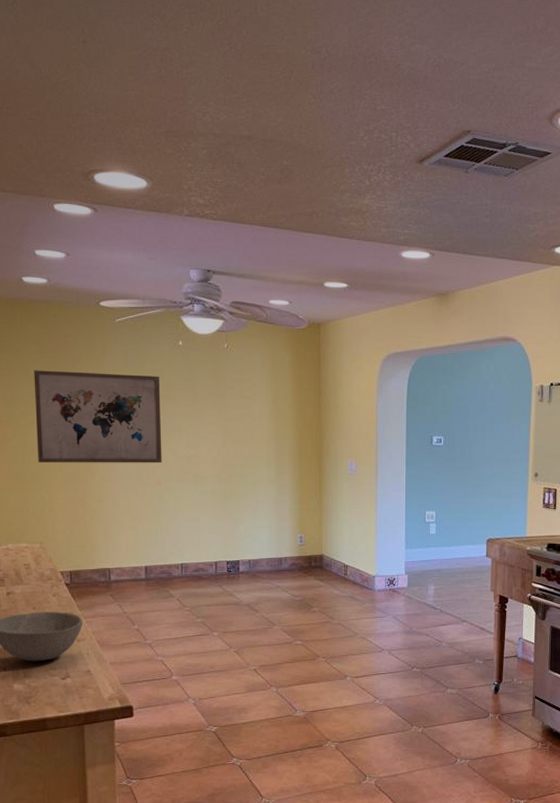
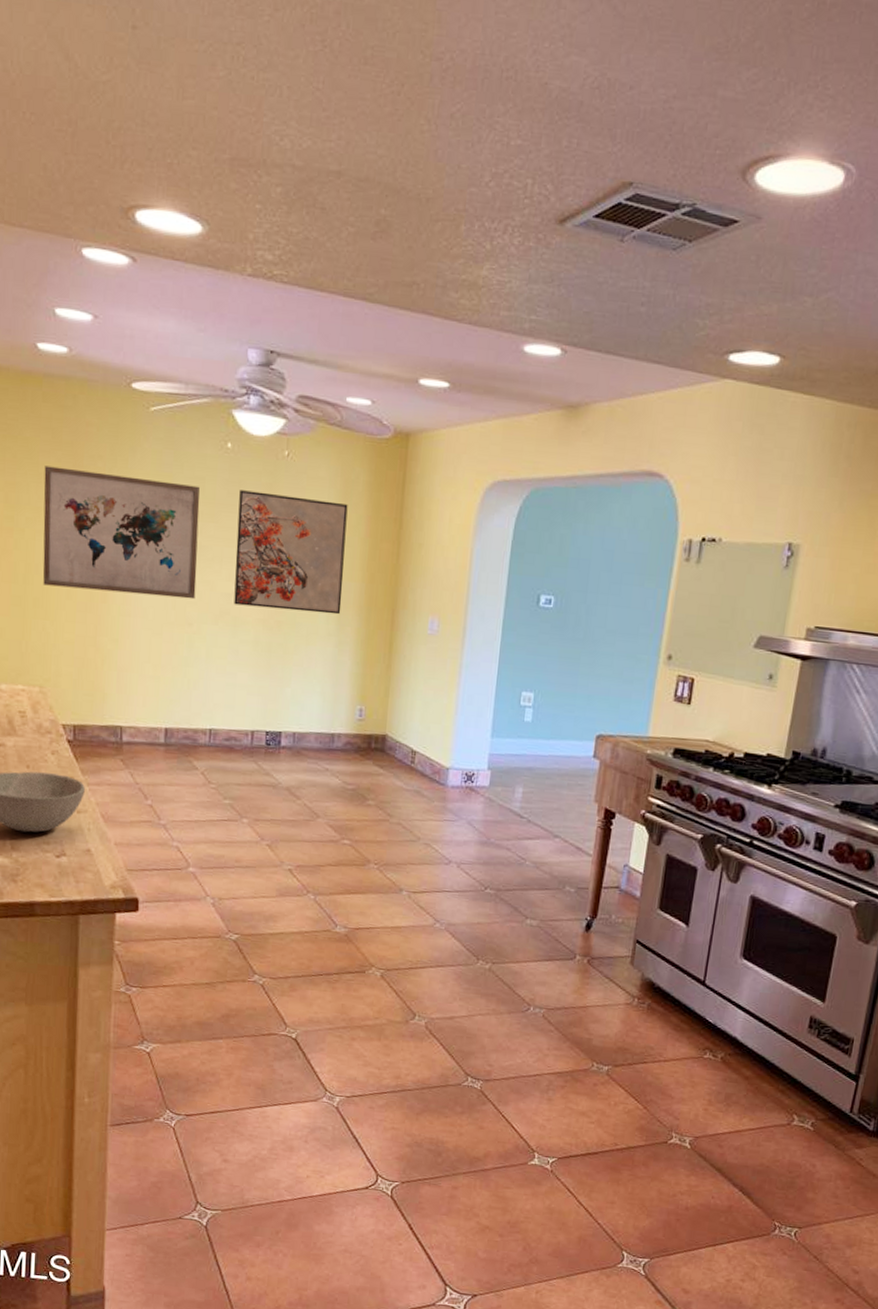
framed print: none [191,376,279,465] -> present [234,490,348,615]

